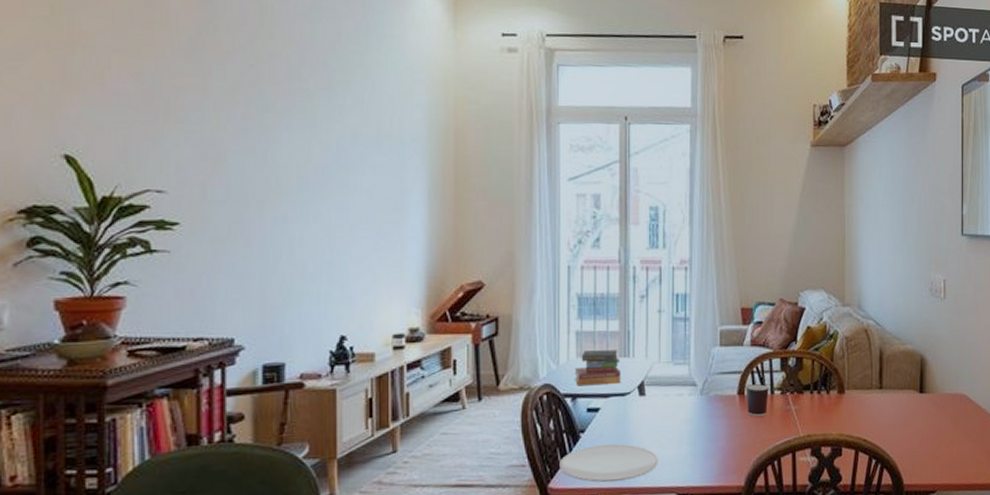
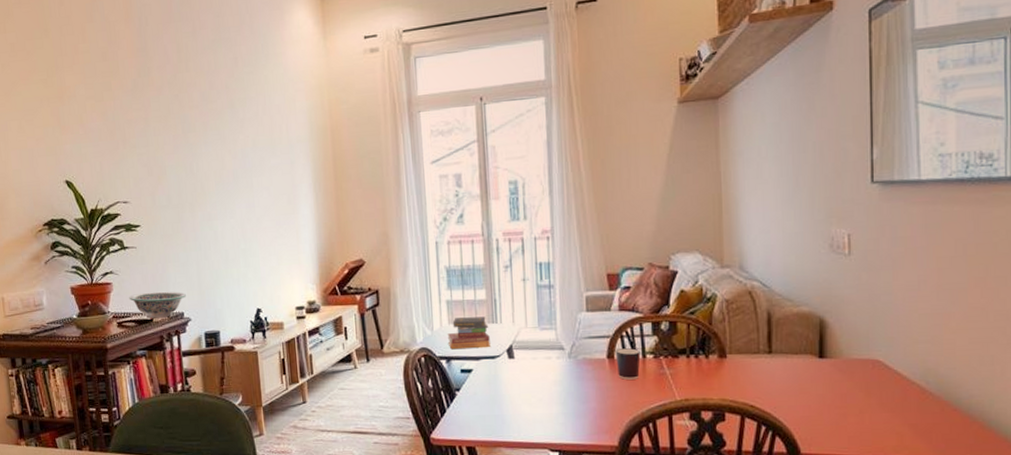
decorative bowl: none [151,310,241,347] -> present [129,291,187,319]
plate: present [560,444,658,482] -> none [439,402,530,435]

